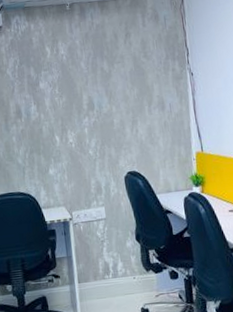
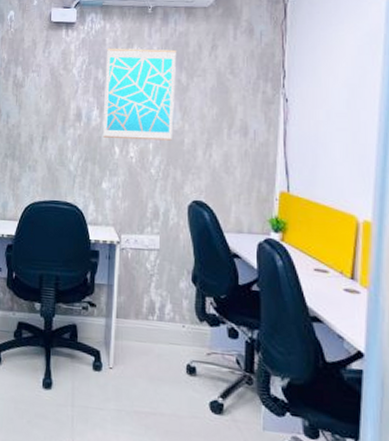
wall art: none [35,41,103,129] -> present [103,48,177,141]

